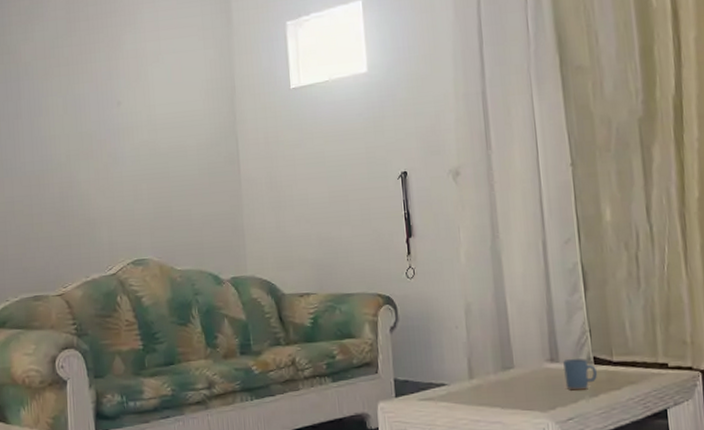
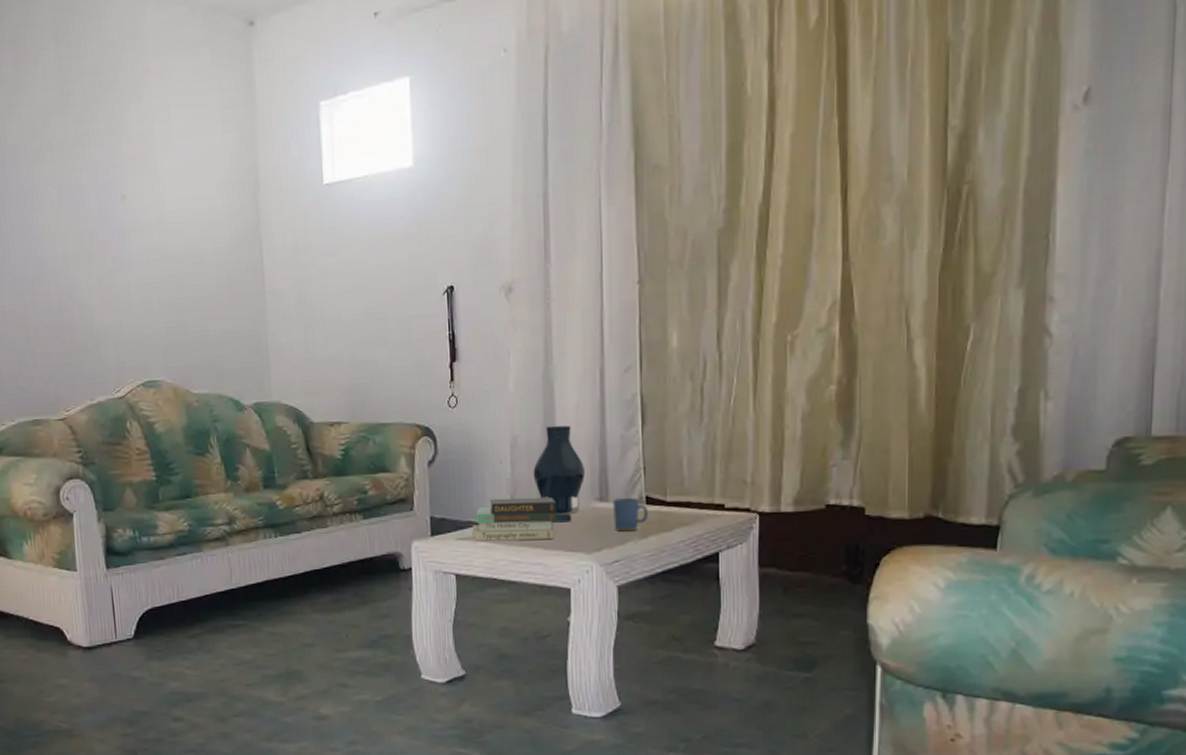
books: none [433,359,512,402] -> present [472,497,556,542]
vase: none [487,292,536,383] -> present [533,425,586,523]

